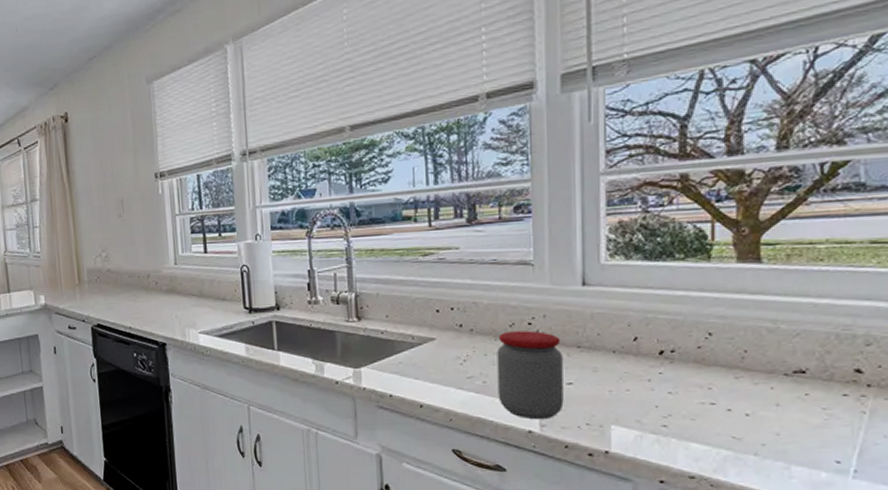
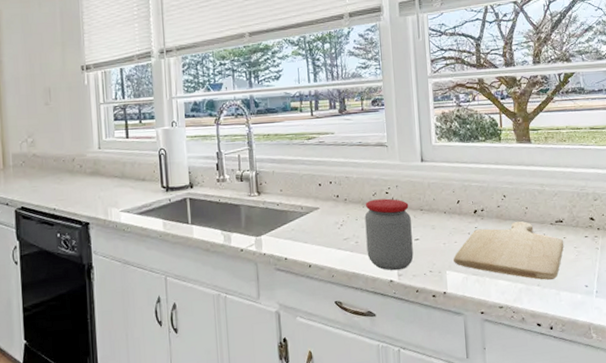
chopping board: none [623,369,805,448] -> present [453,221,564,280]

